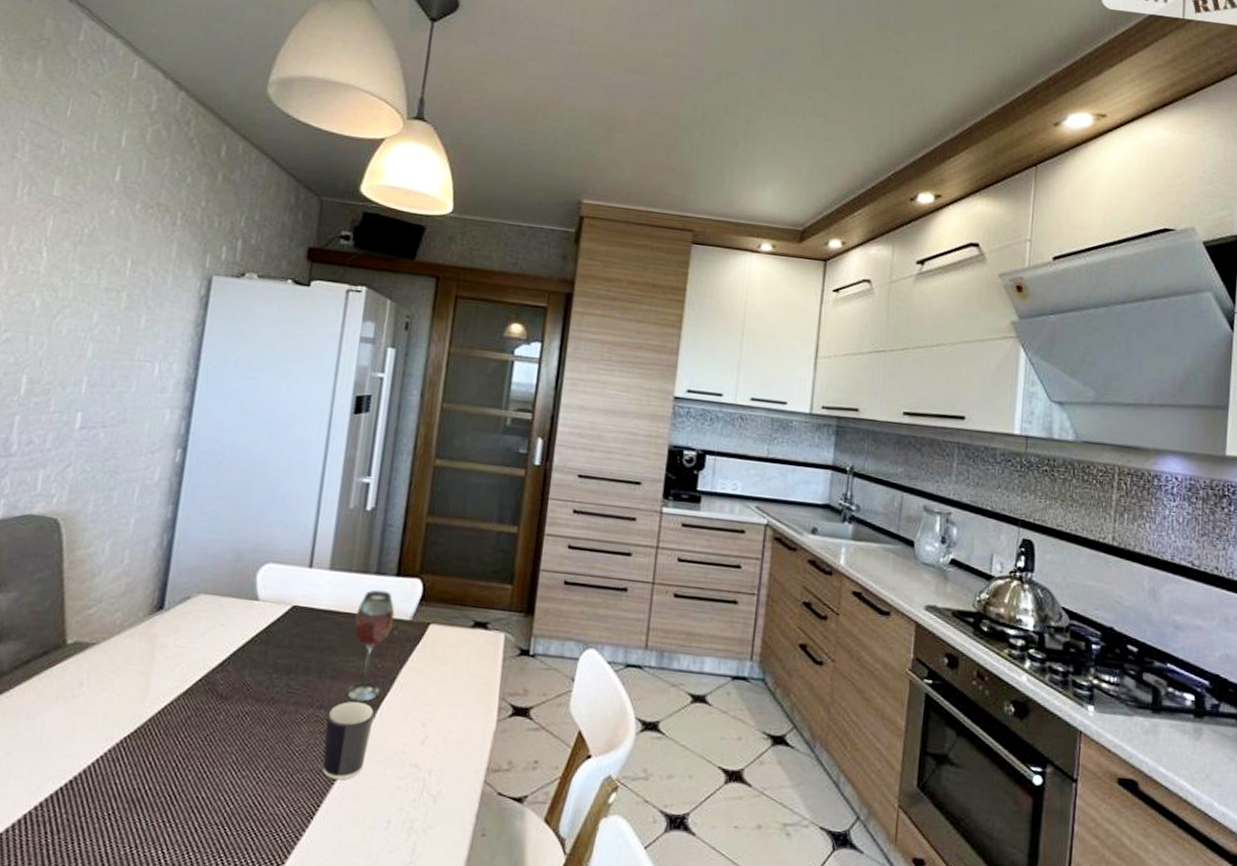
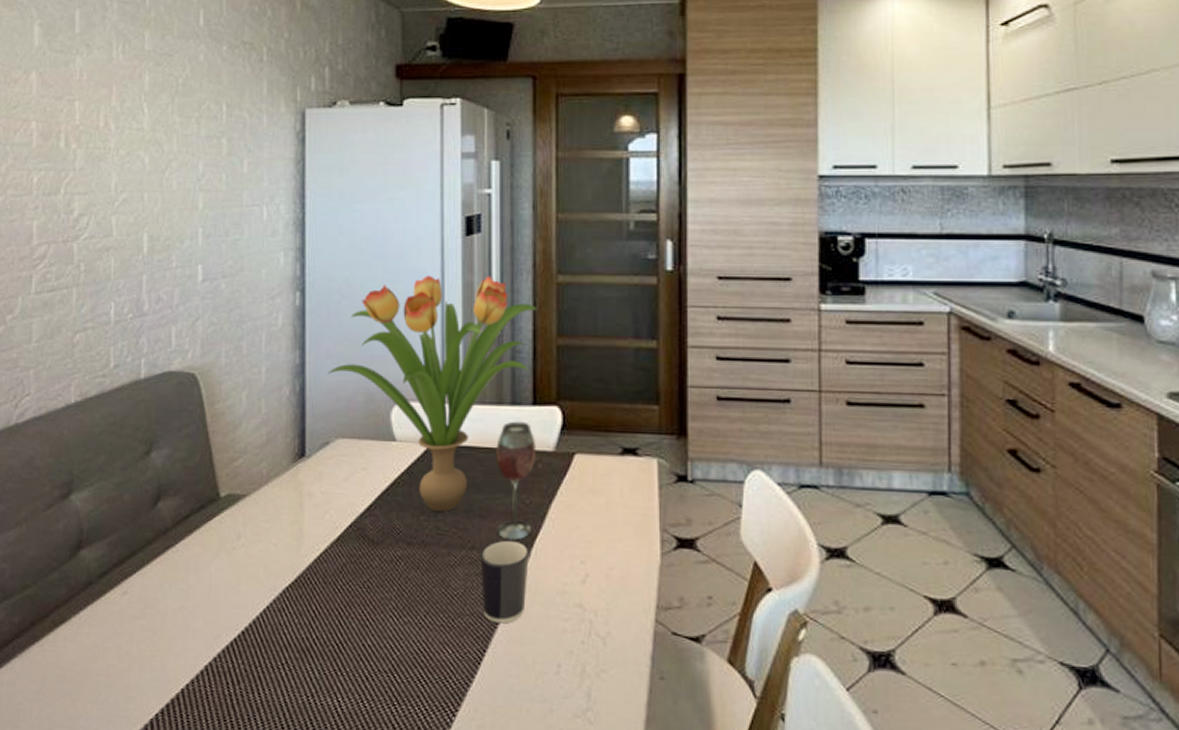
flower arrangement: none [198,446,413,671] -> present [327,275,538,511]

